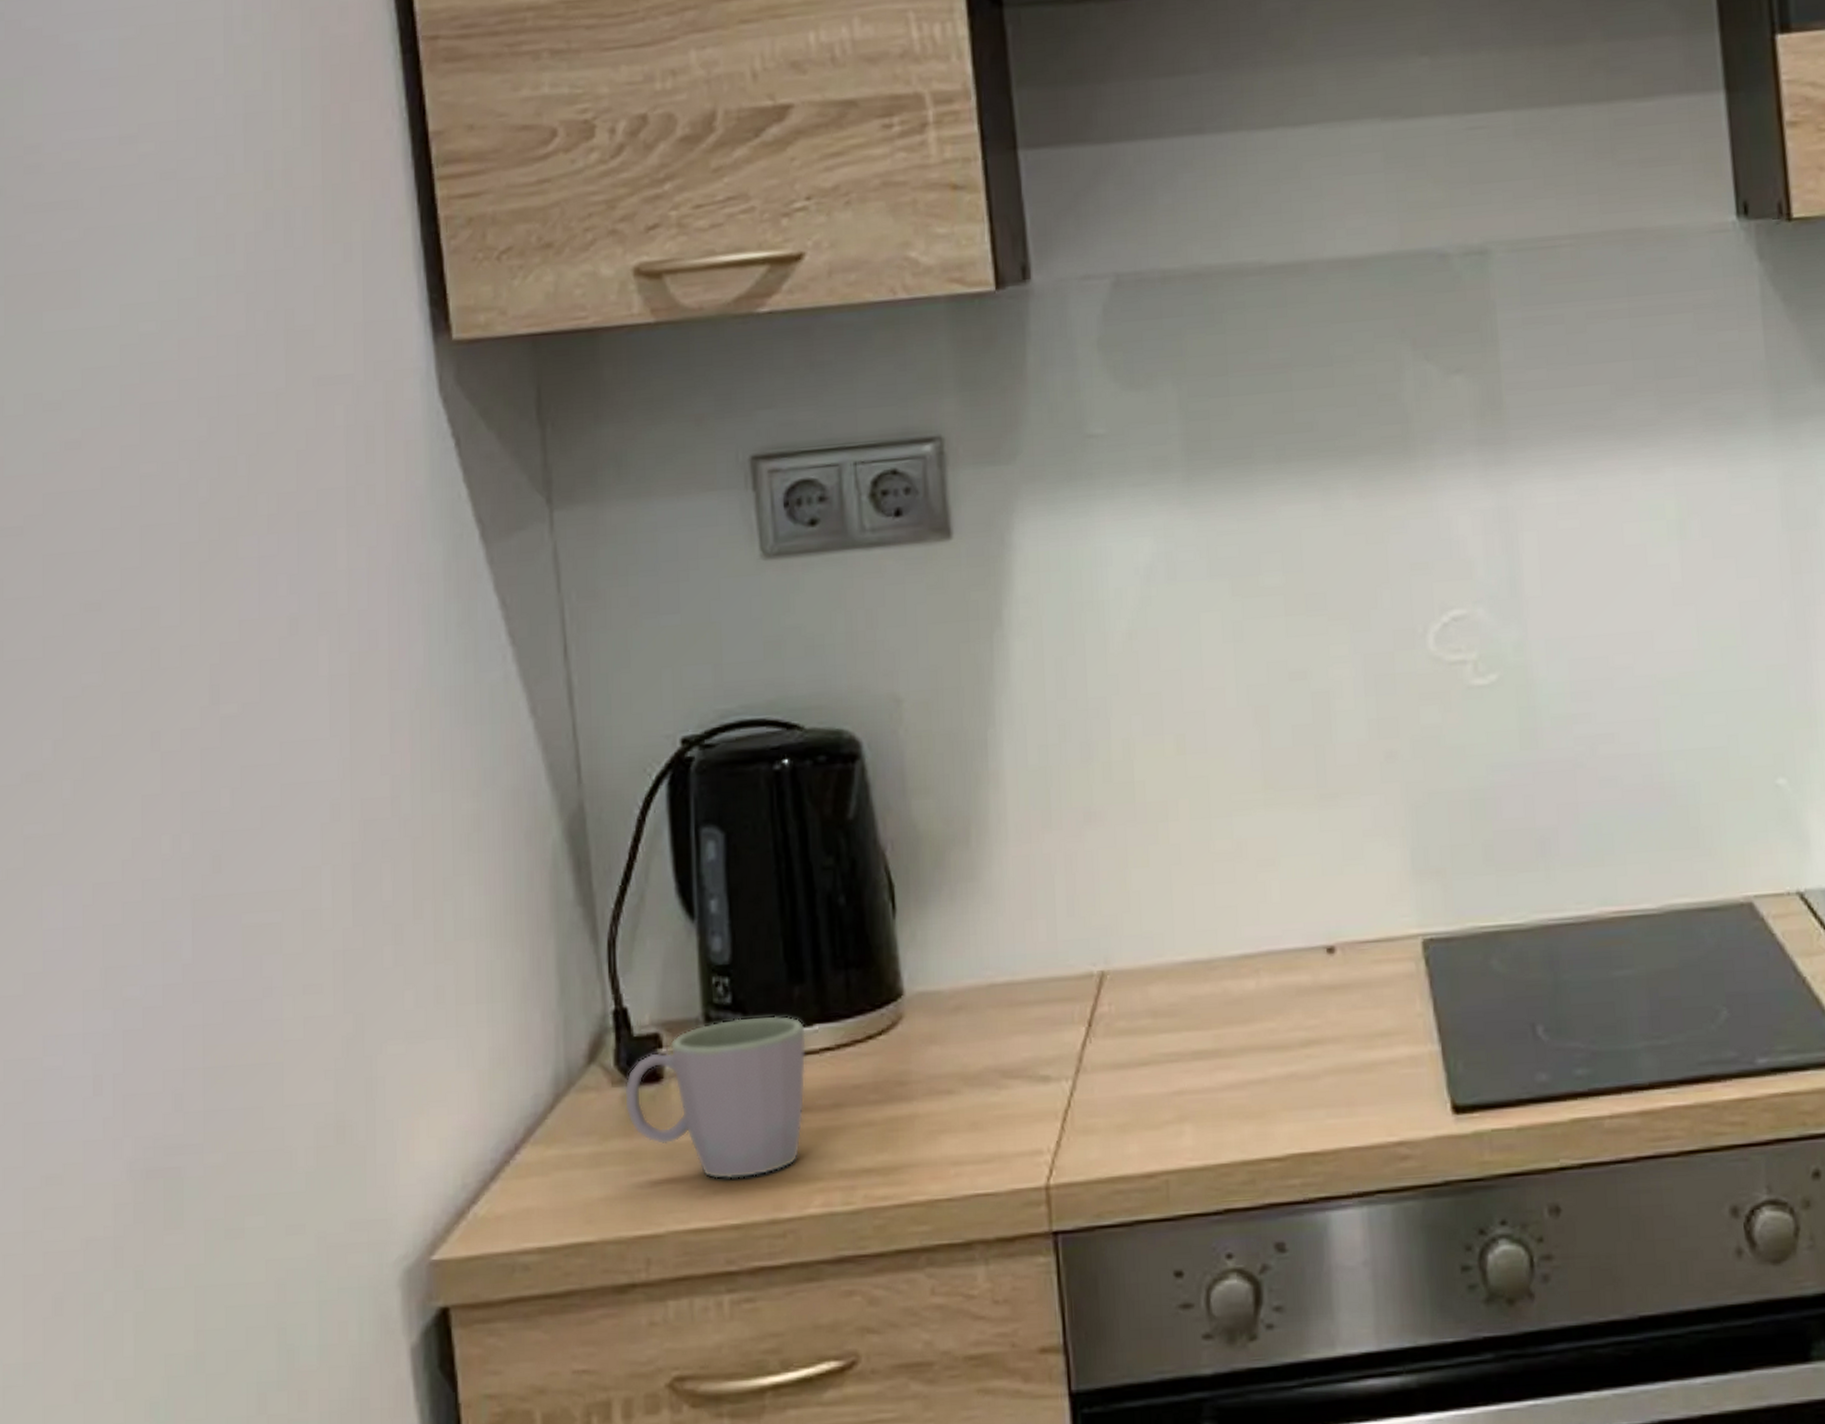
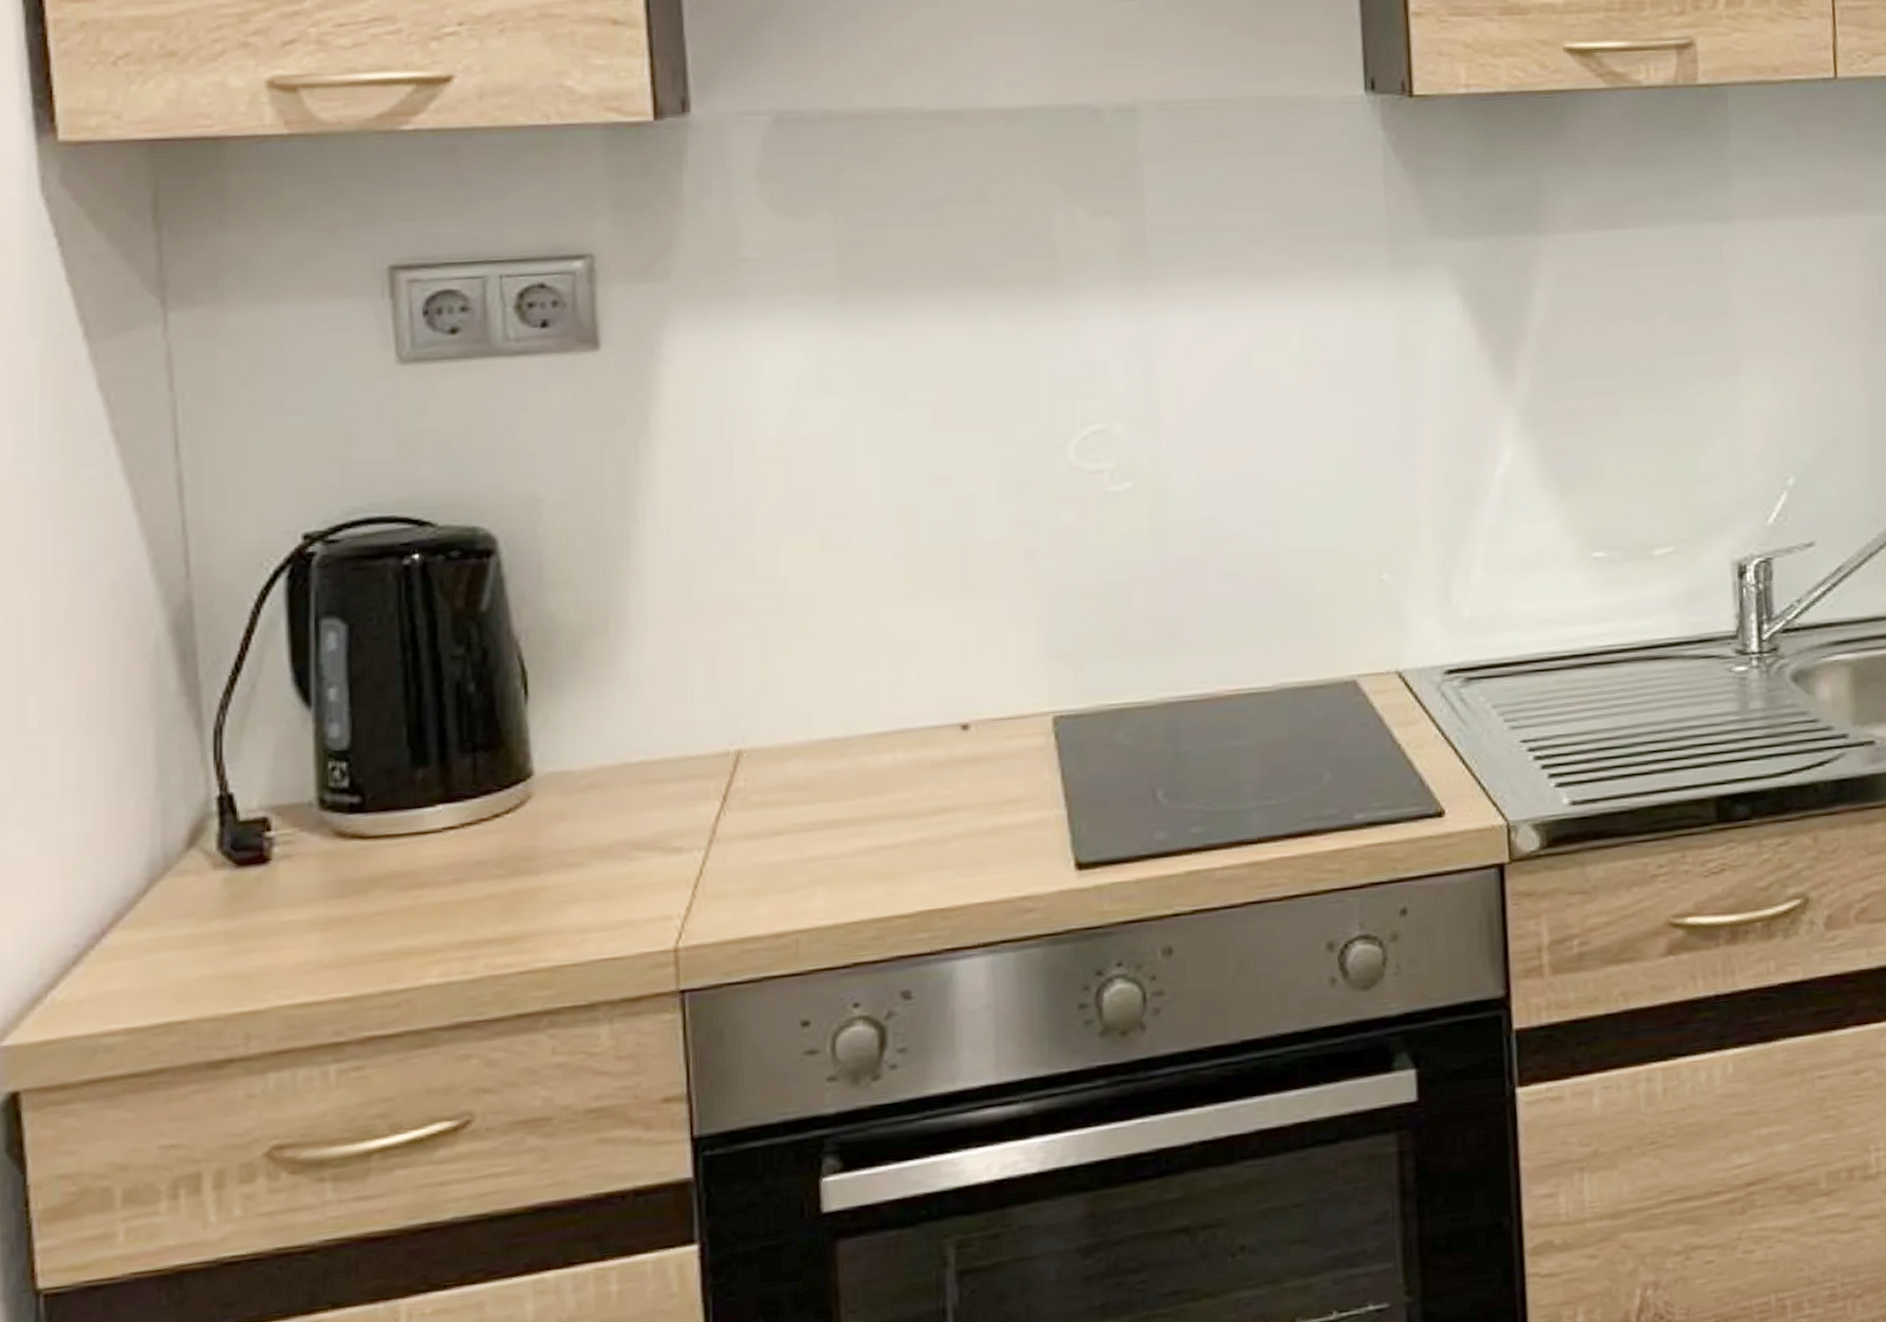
mug: present [625,1015,807,1180] -> none [227,797,428,955]

